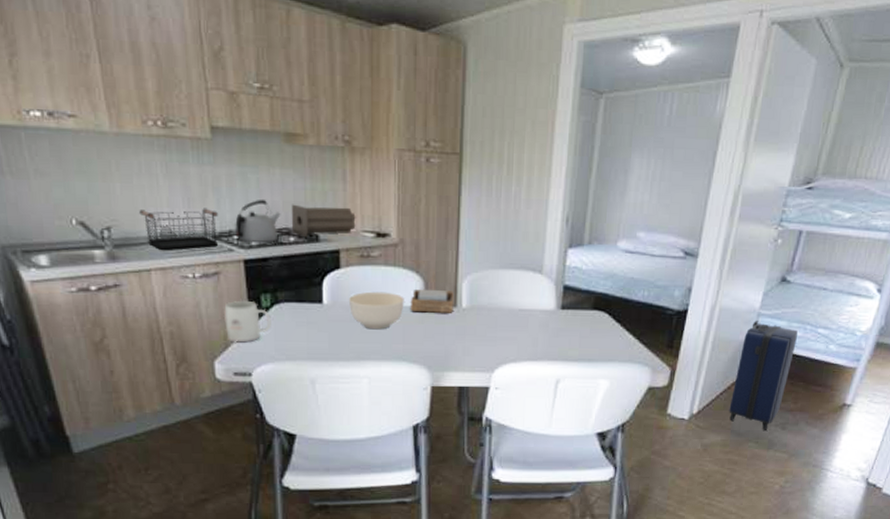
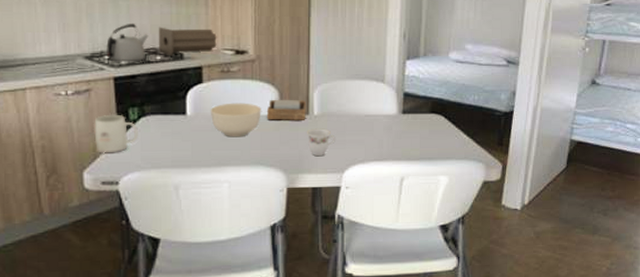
dish rack: present [139,208,218,250] -> none [17,32,91,70]
teacup: none [453,323,485,354] -> present [306,128,335,157]
suitcase: present [729,321,798,430] -> none [556,119,609,217]

